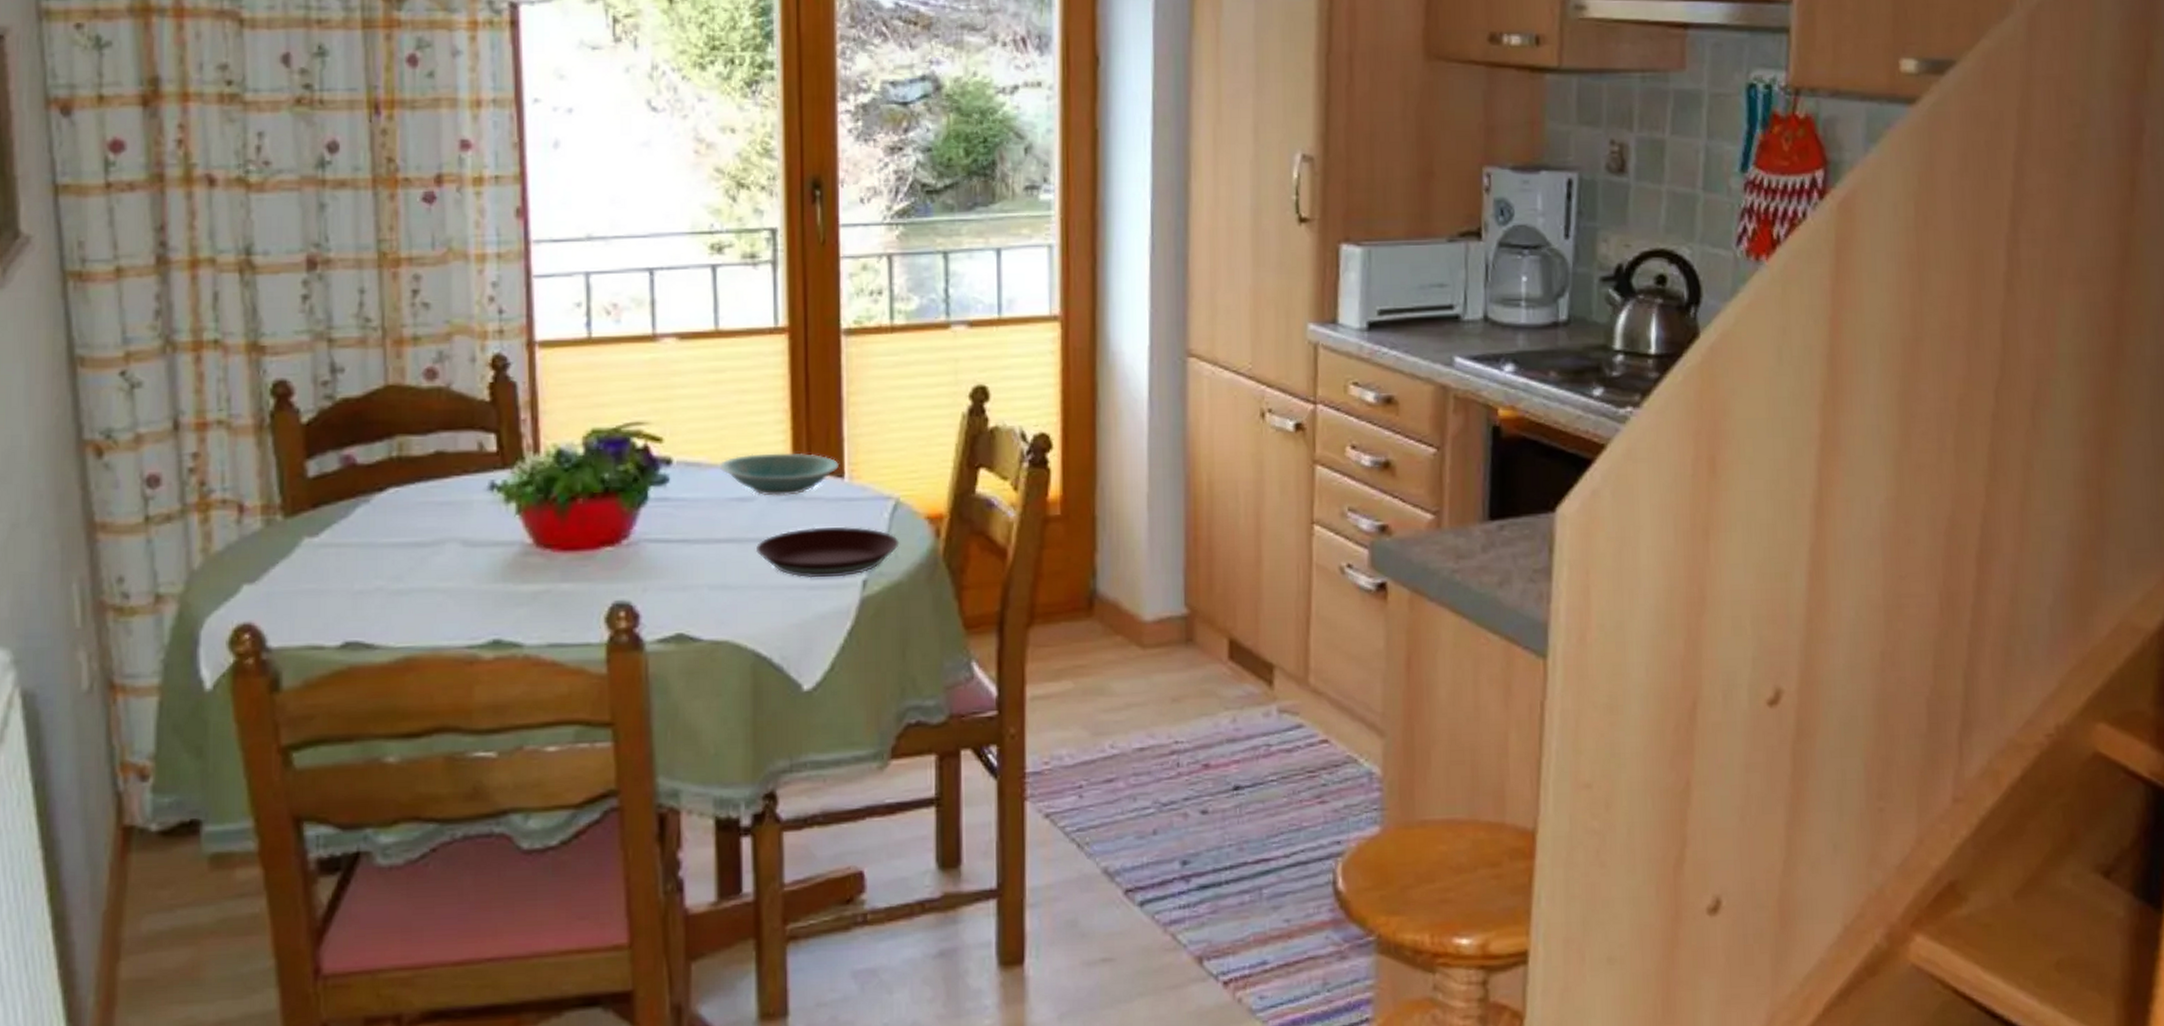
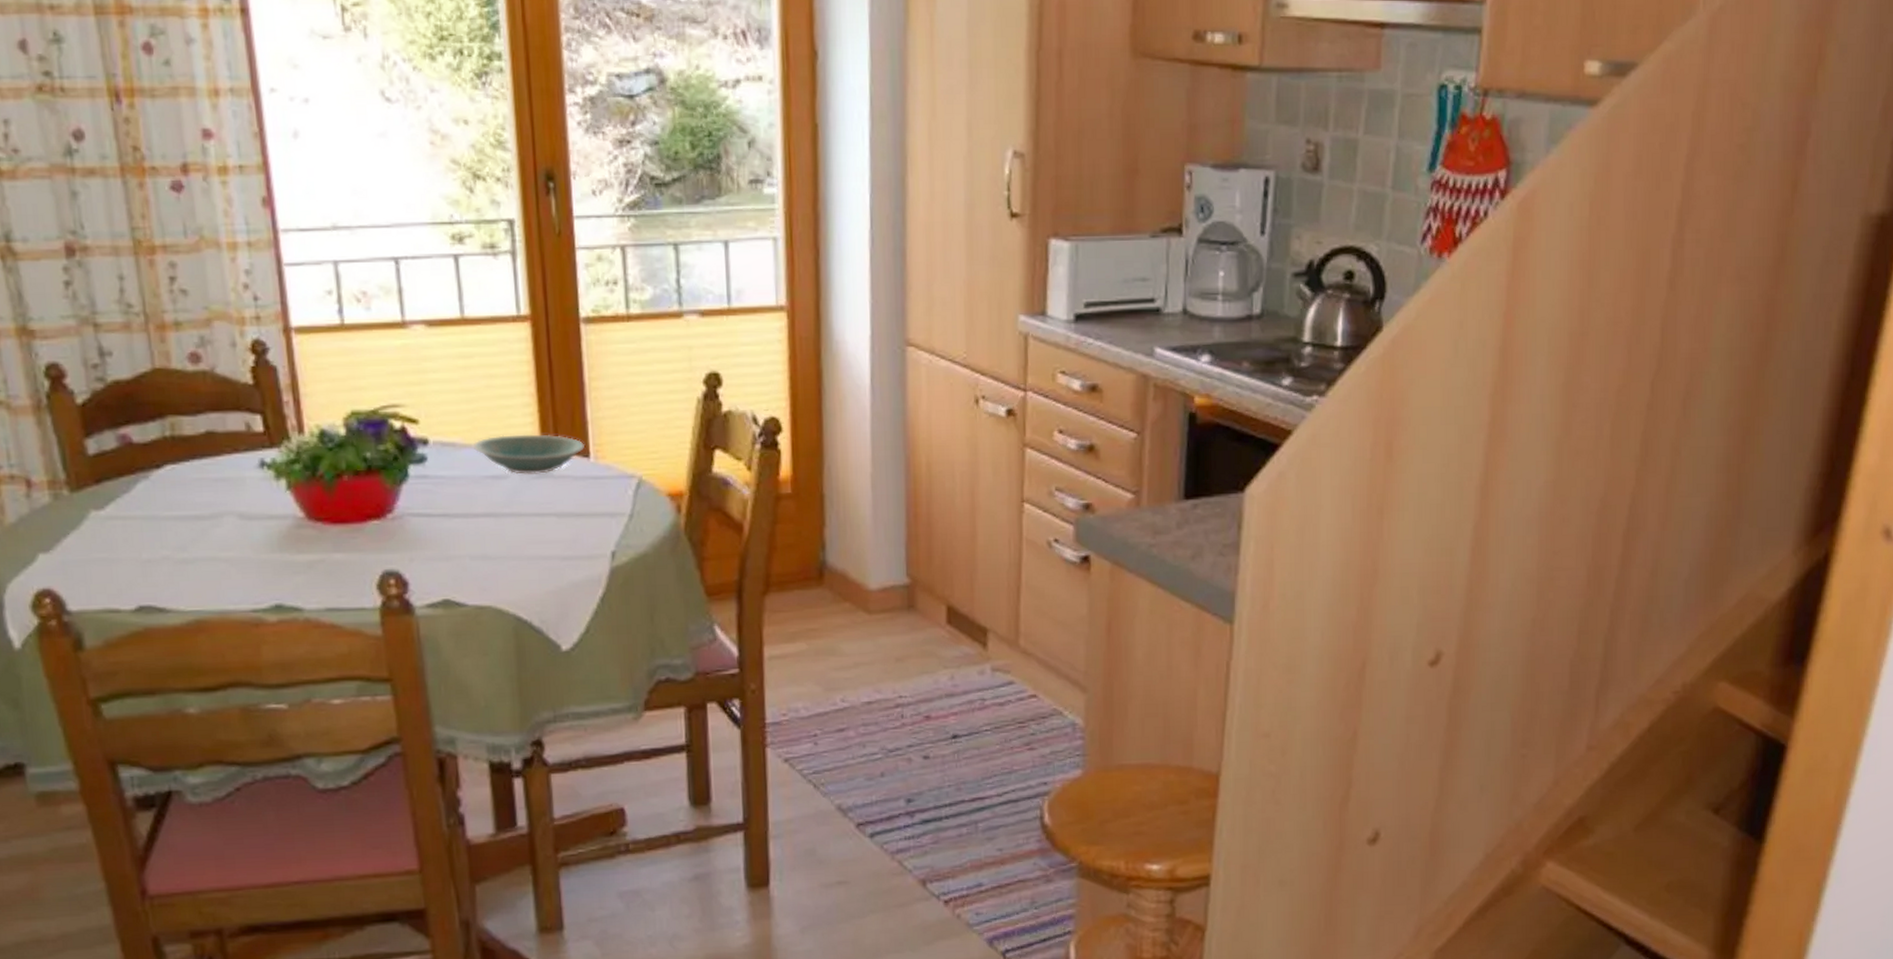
plate: present [755,527,899,578] -> none [511,503,644,550]

